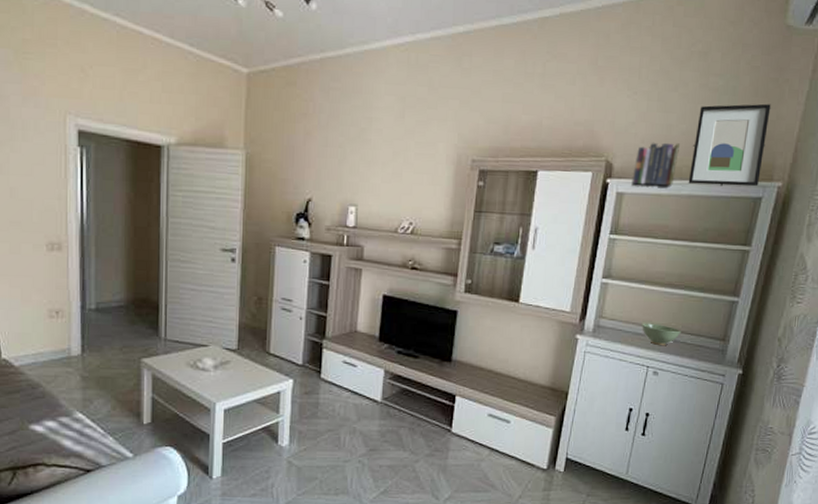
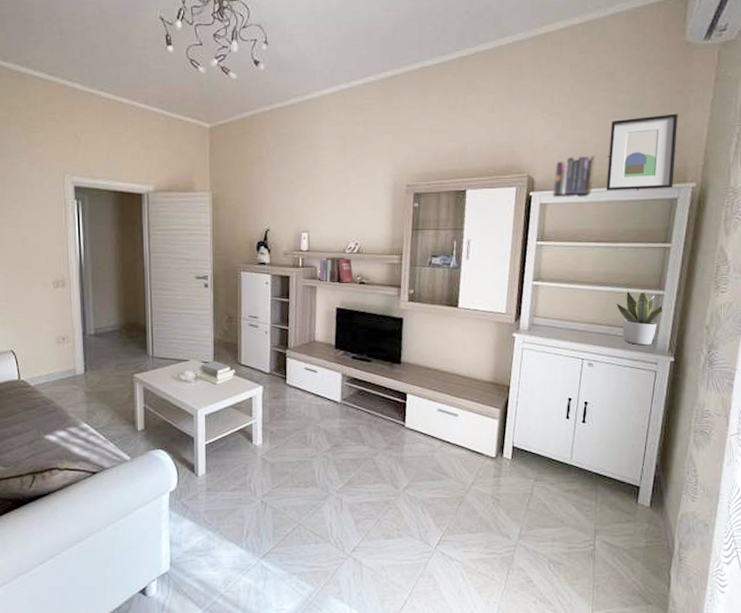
books: none [217,347,262,375] -> present [197,360,235,385]
books: none [365,236,405,268] -> present [319,256,354,283]
bowl: present [642,323,681,346] -> none [574,319,611,340]
potted plant: none [688,291,738,356] -> present [616,286,664,346]

